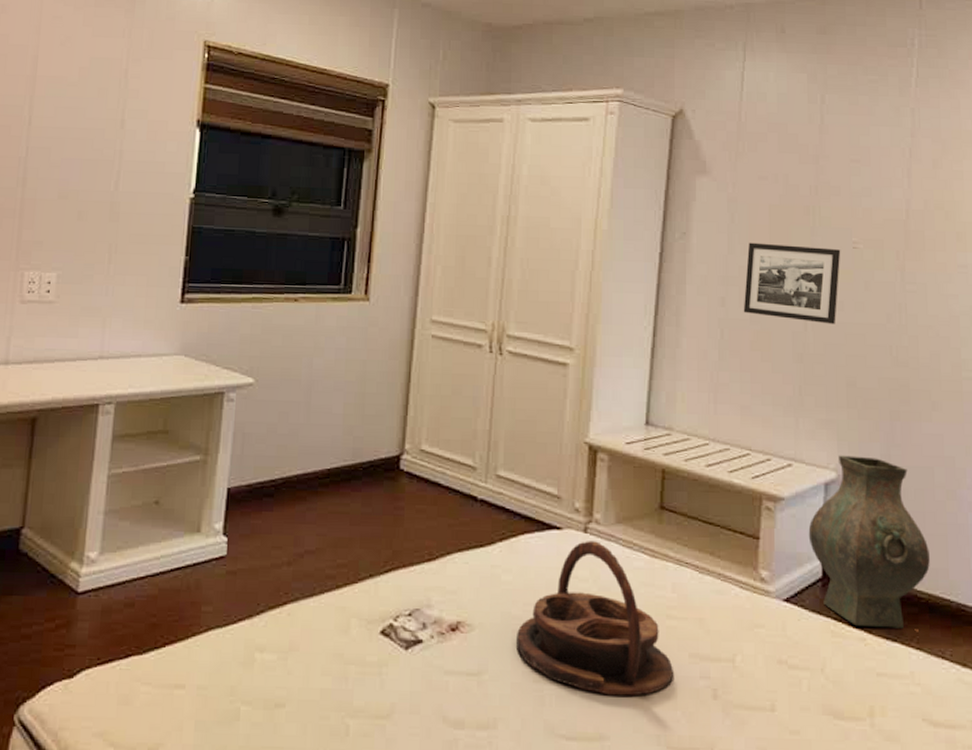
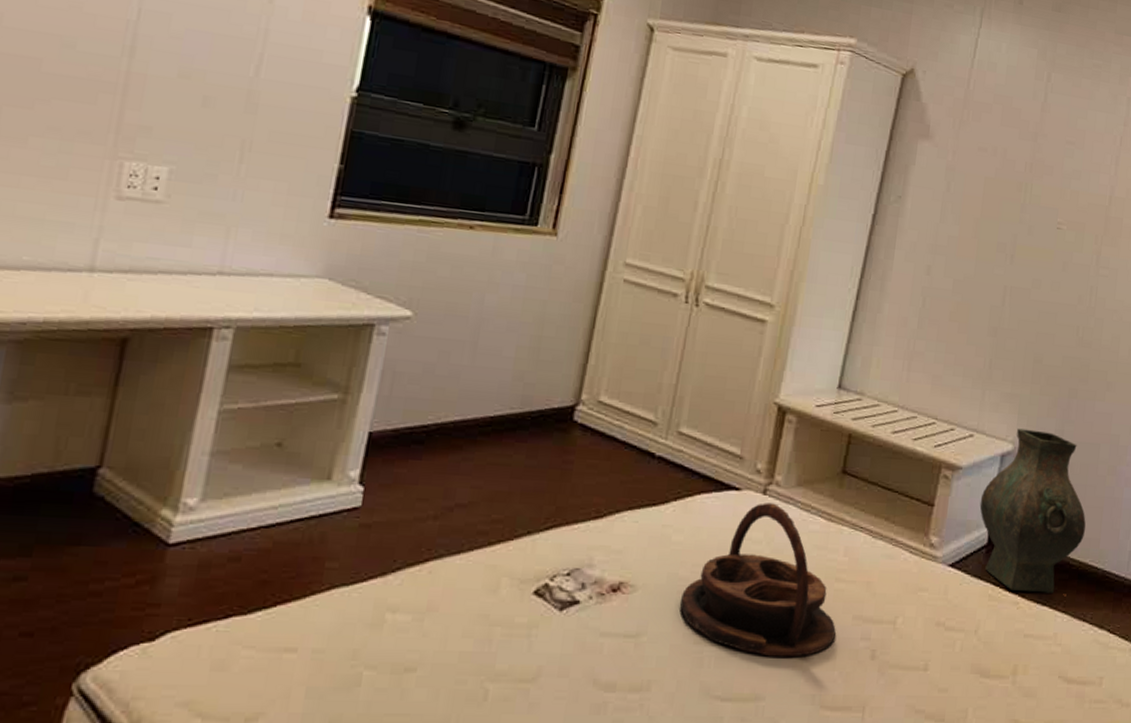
picture frame: present [743,242,841,325] -> none [947,213,1046,302]

